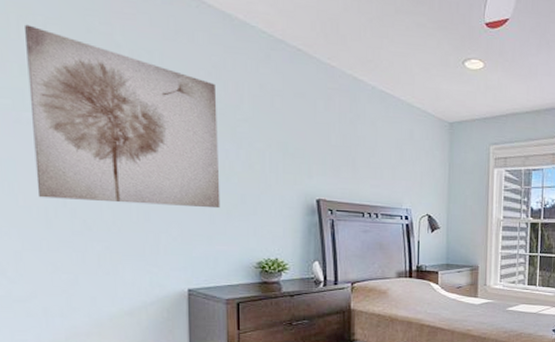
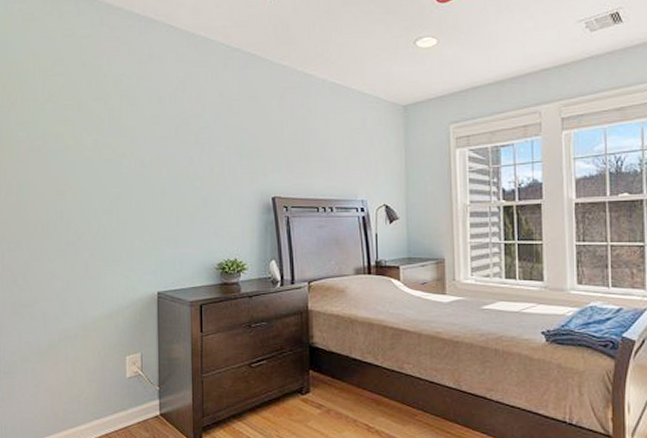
wall art: present [25,24,221,209] -> none [39,68,185,214]

